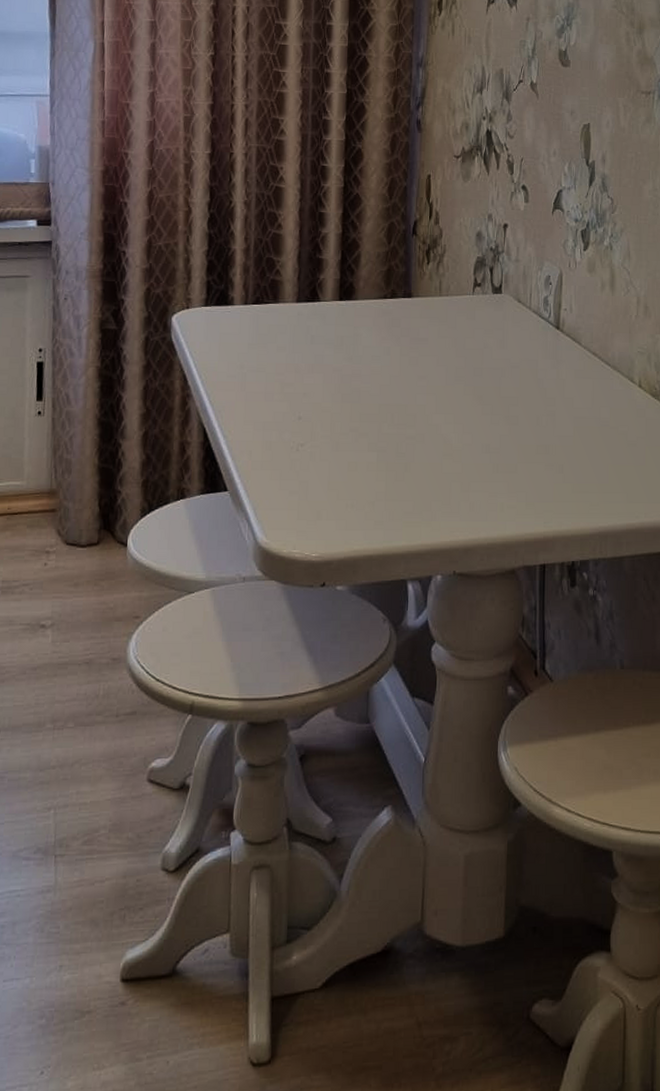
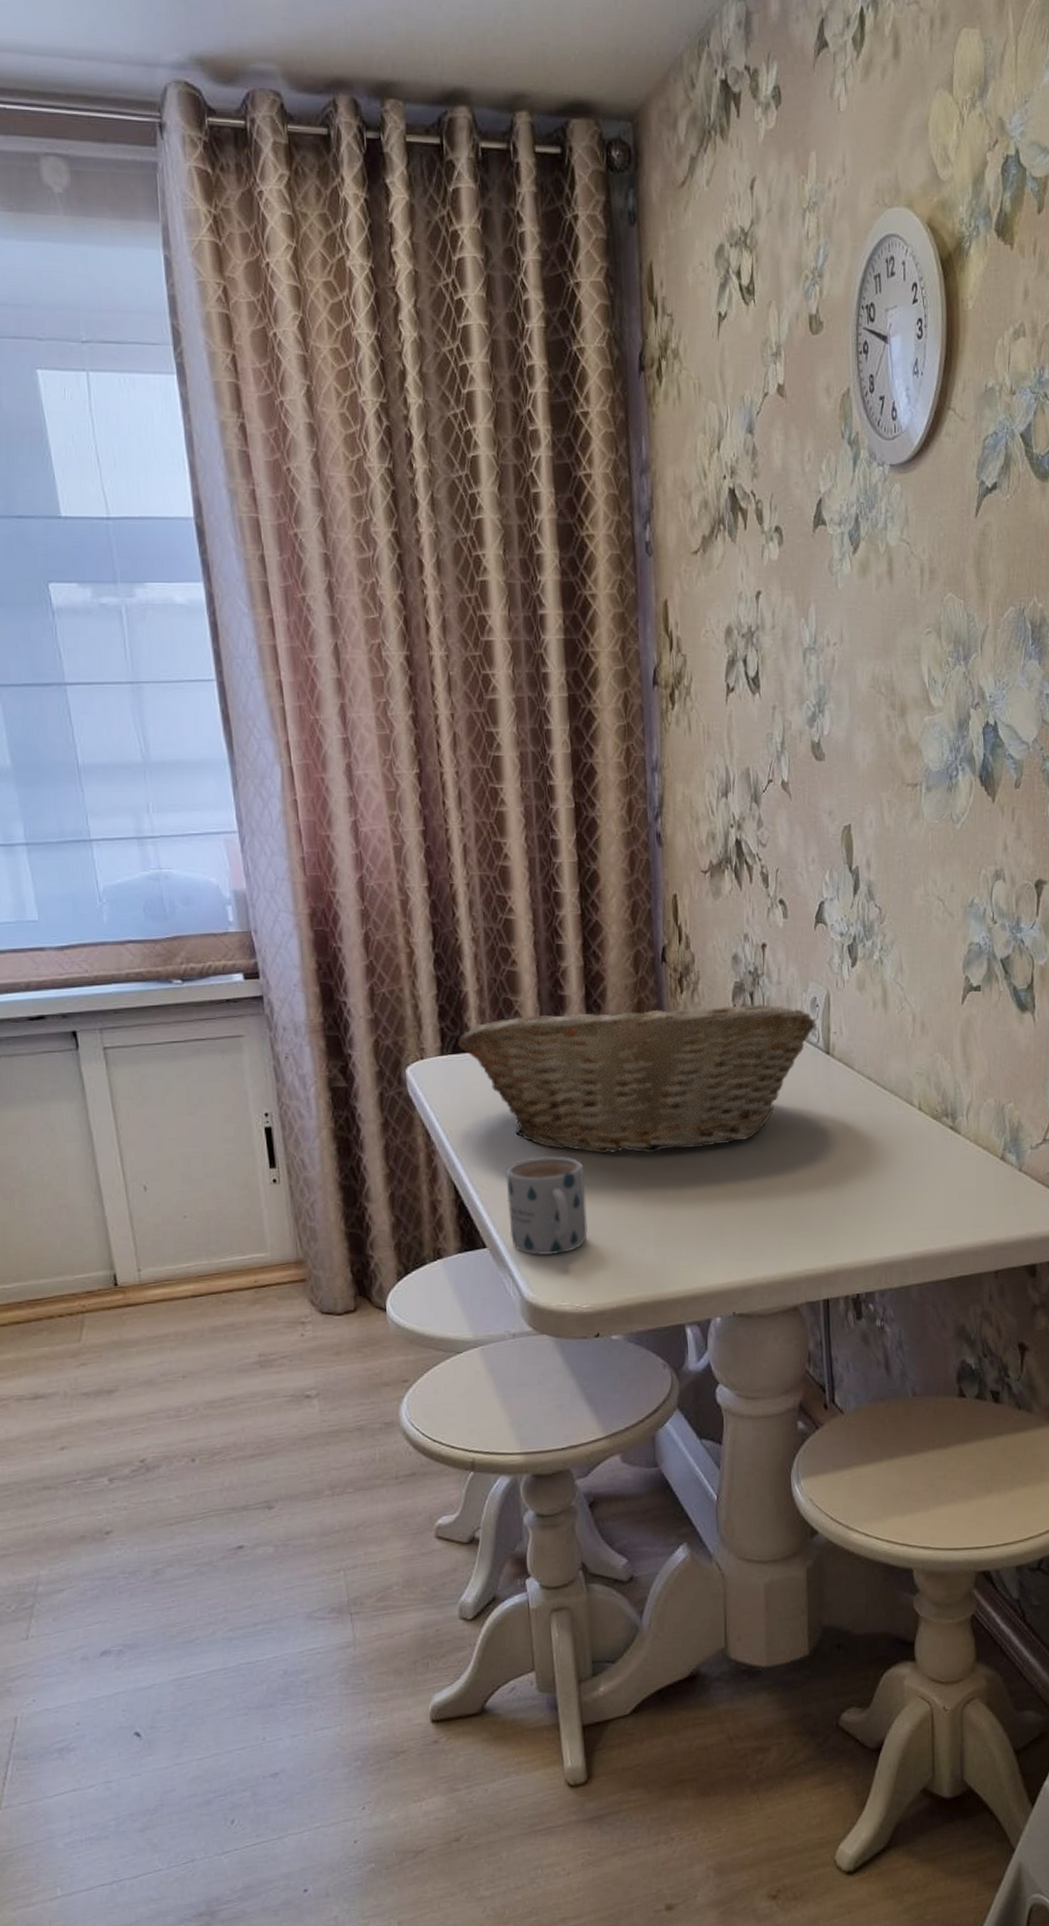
fruit basket: none [221,265,548,411] -> present [458,997,815,1154]
mug: none [250,407,325,503] -> present [505,1155,588,1256]

